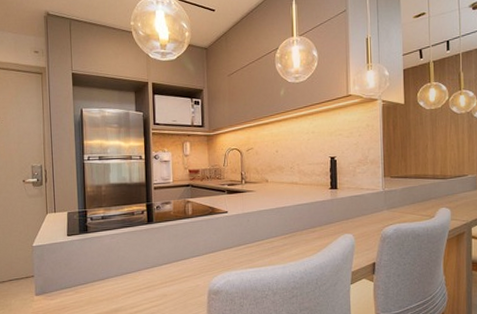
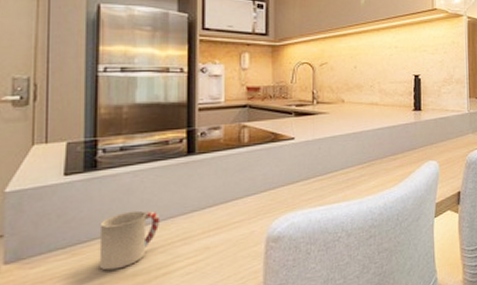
cup: none [91,264,132,306] -> present [99,210,161,271]

